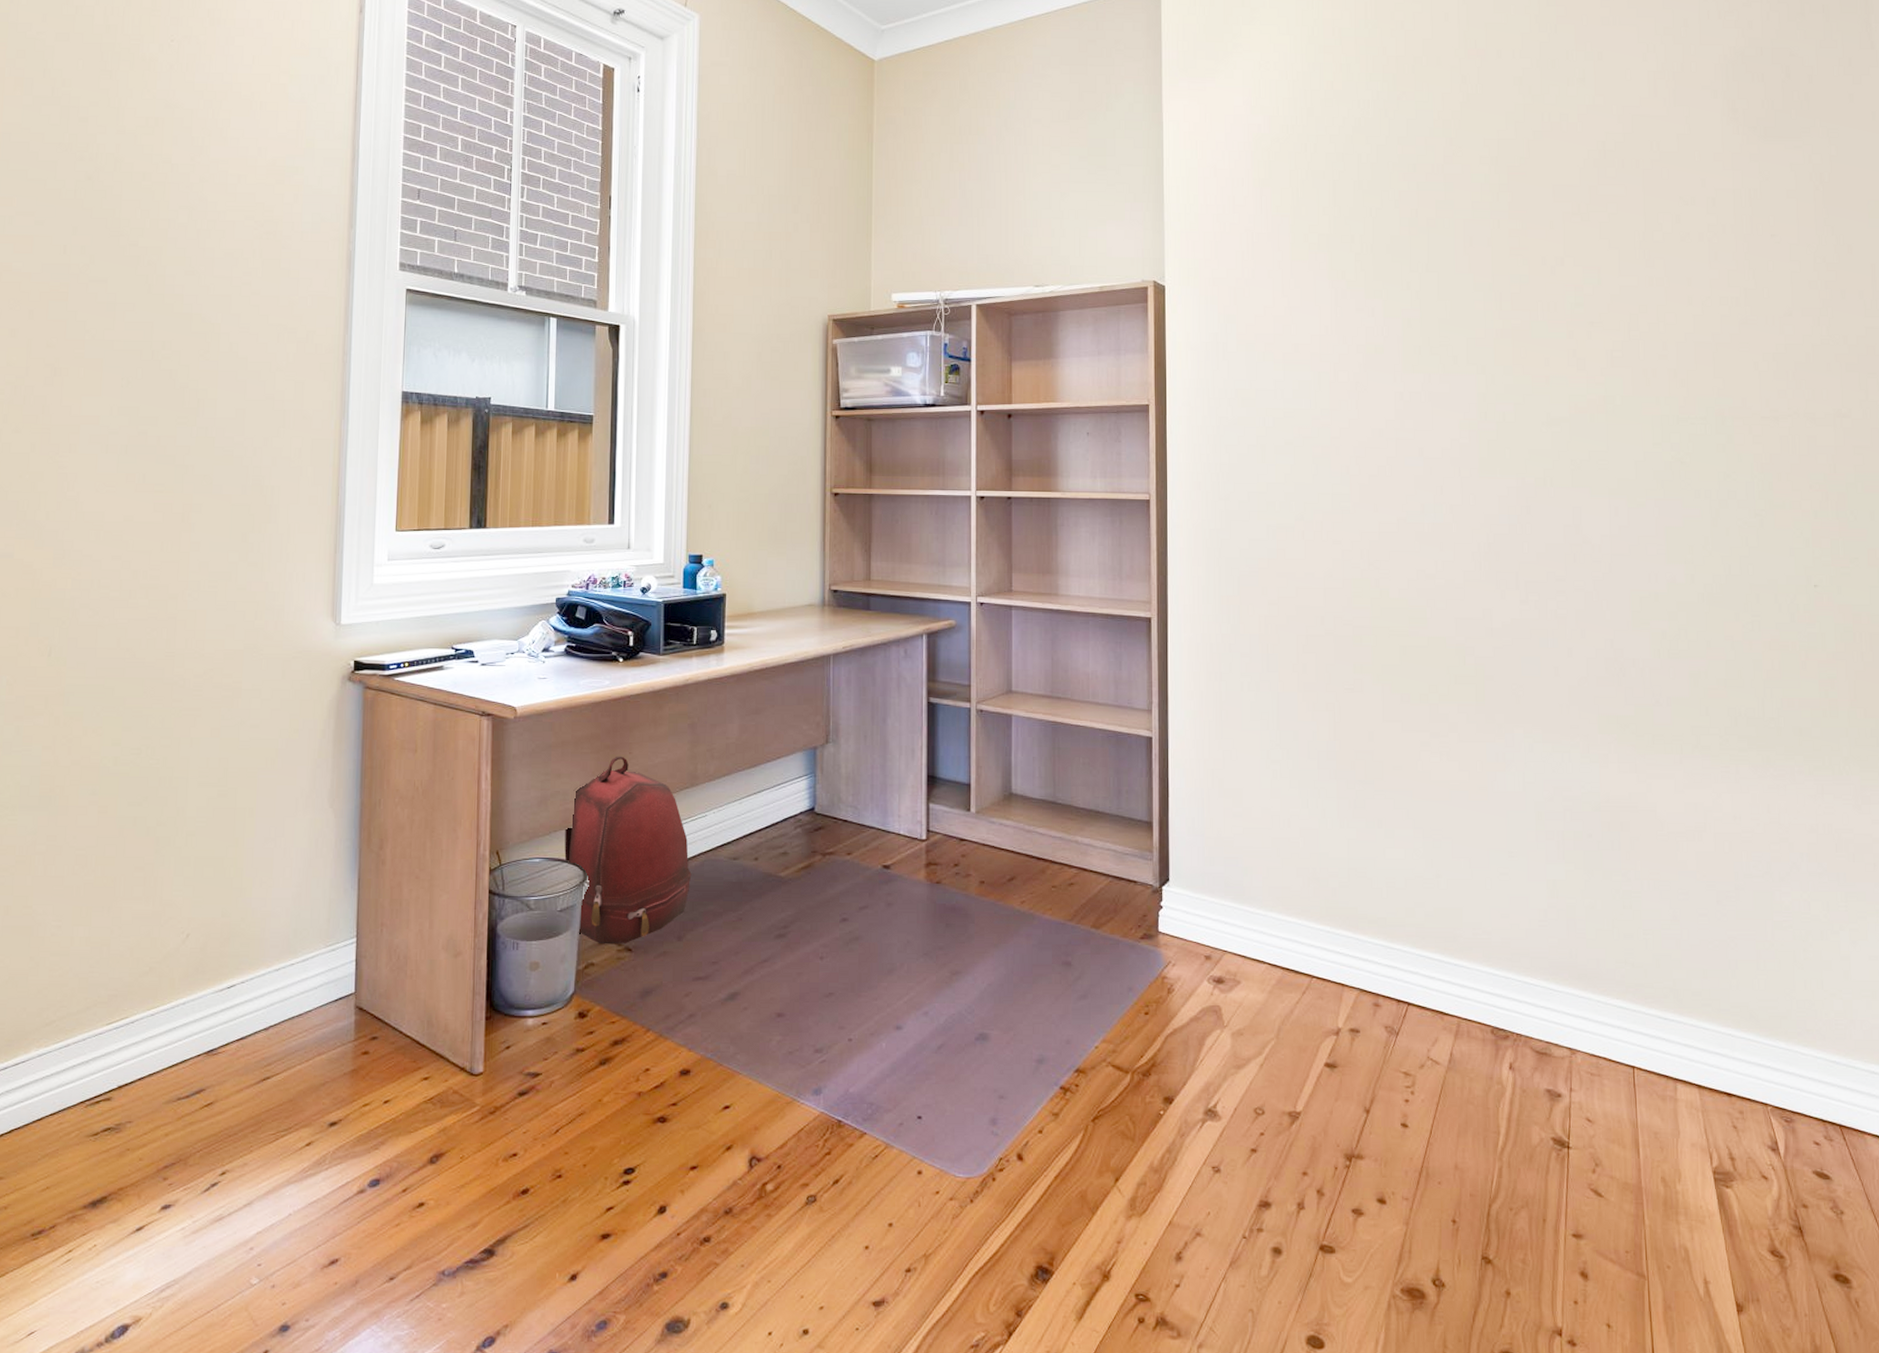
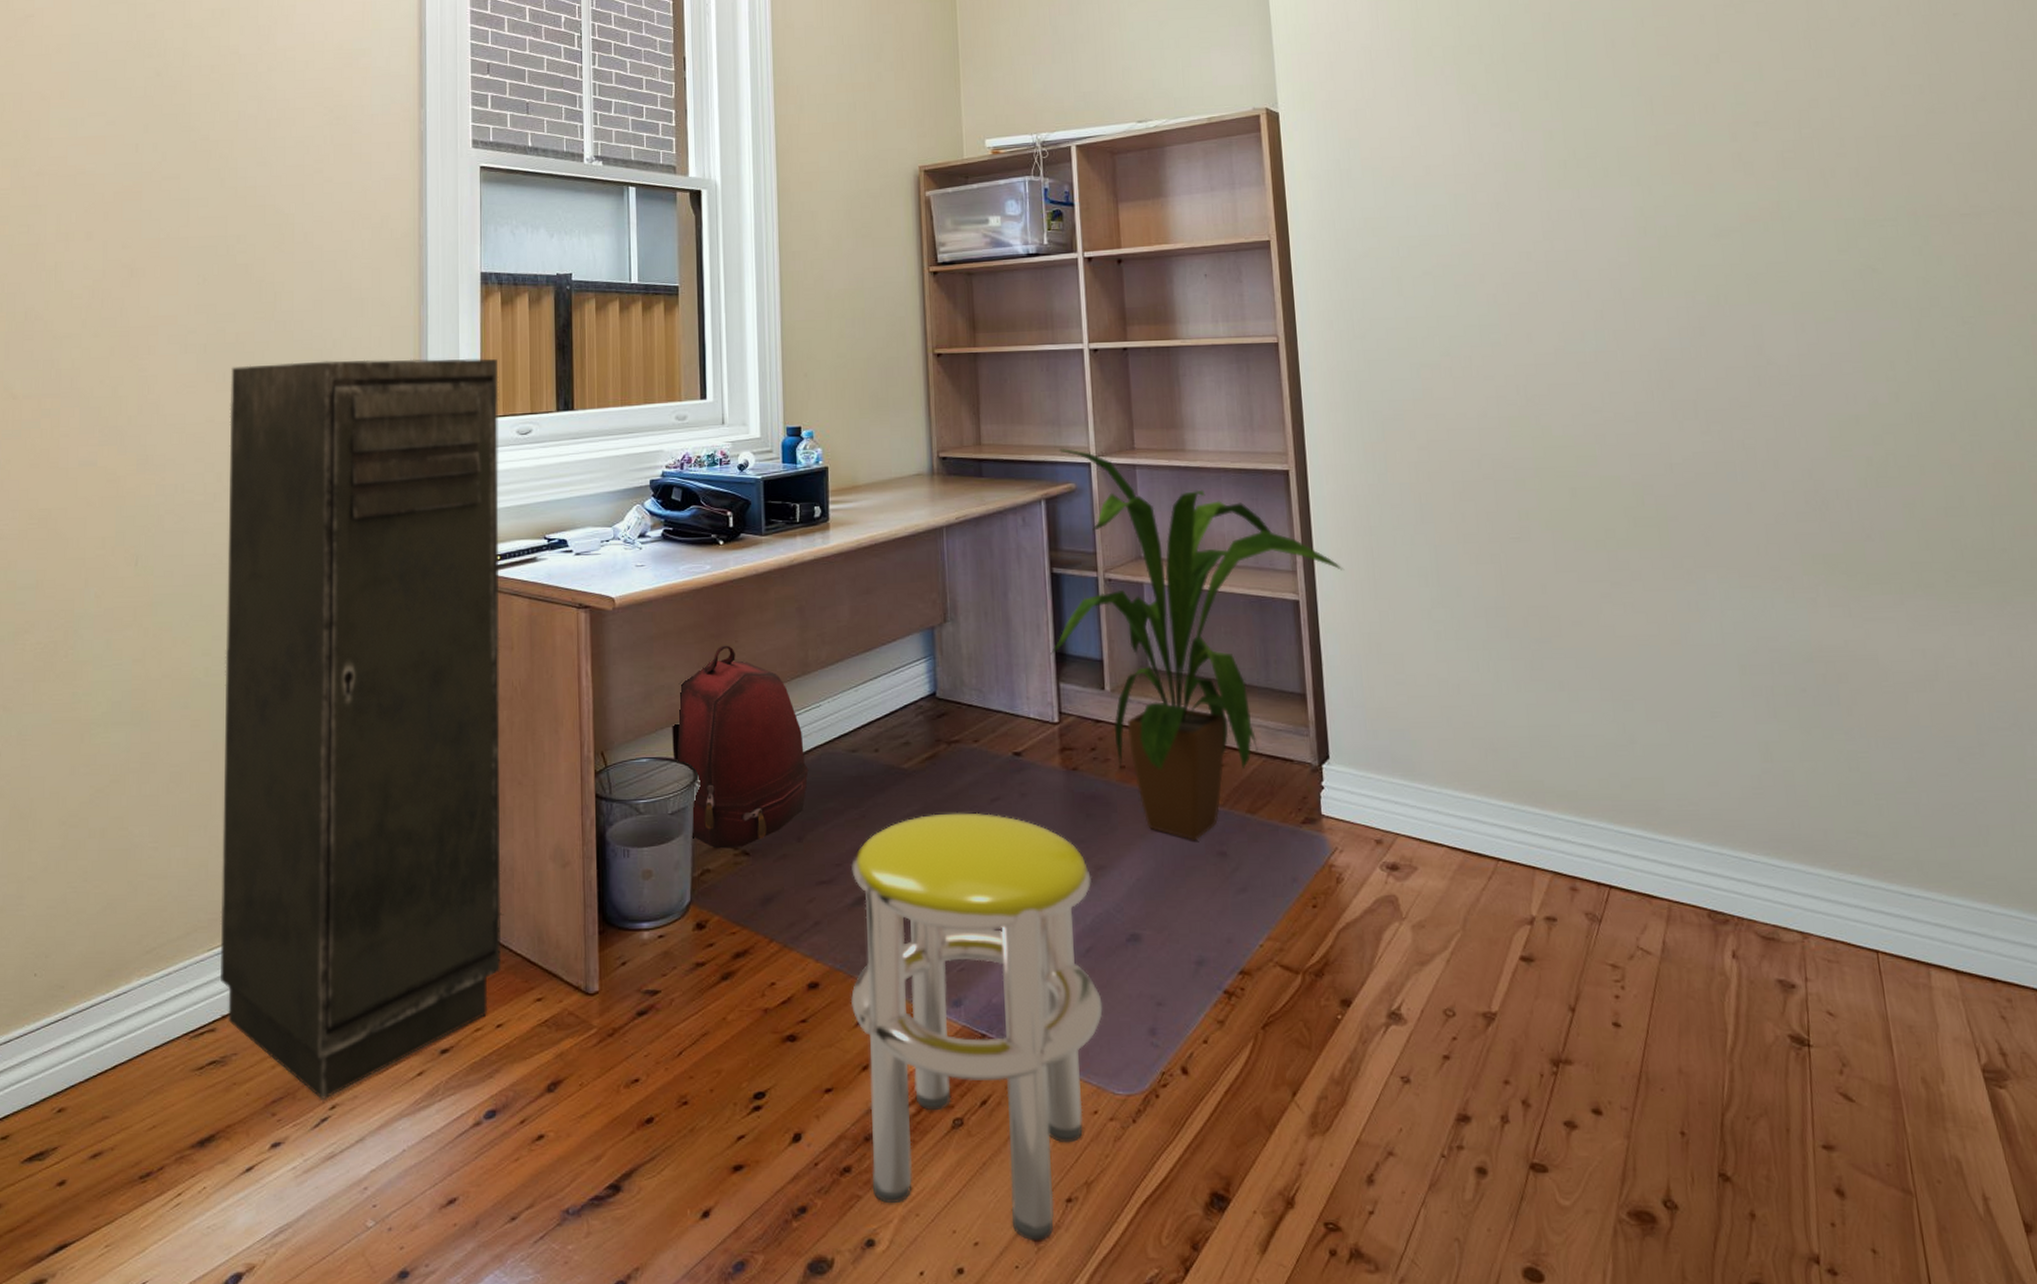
storage cabinet: none [118,468,415,1167] -> present [220,358,502,1101]
stool: none [718,919,950,1307] -> present [850,812,1103,1241]
house plant: none [923,588,1195,952] -> present [1050,449,1345,841]

